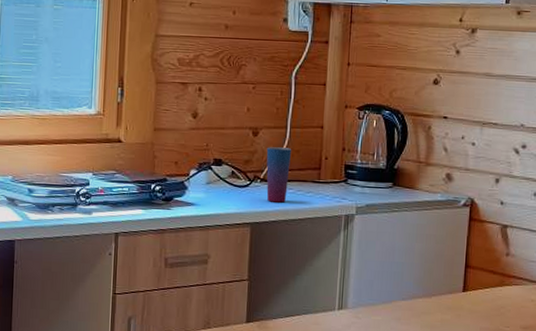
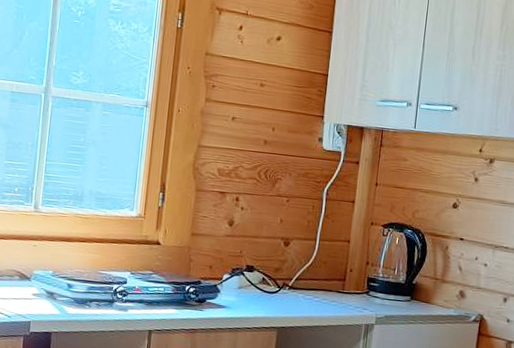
cup: present [266,147,292,203] -> none [294,257,320,310]

